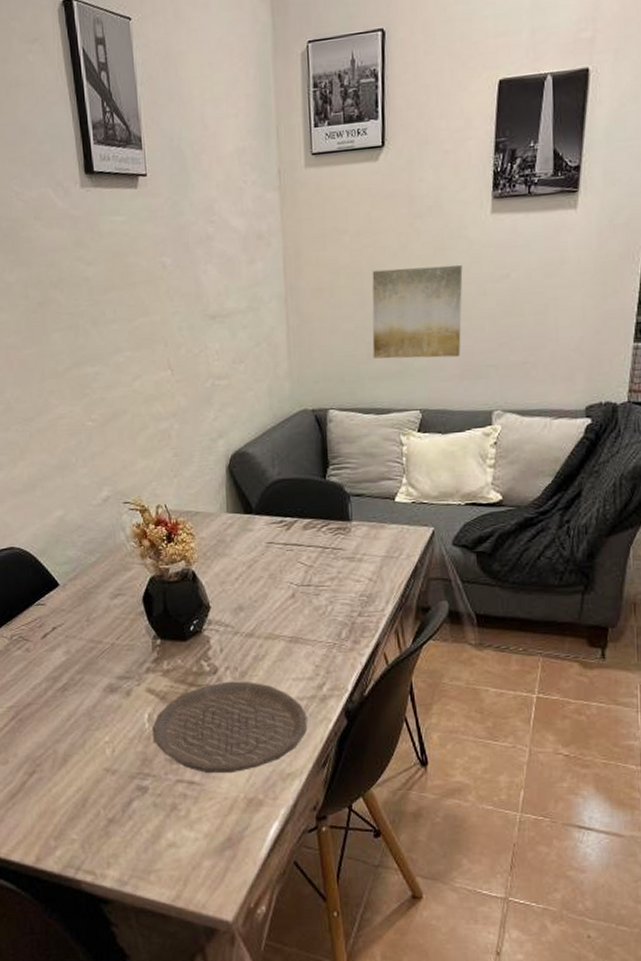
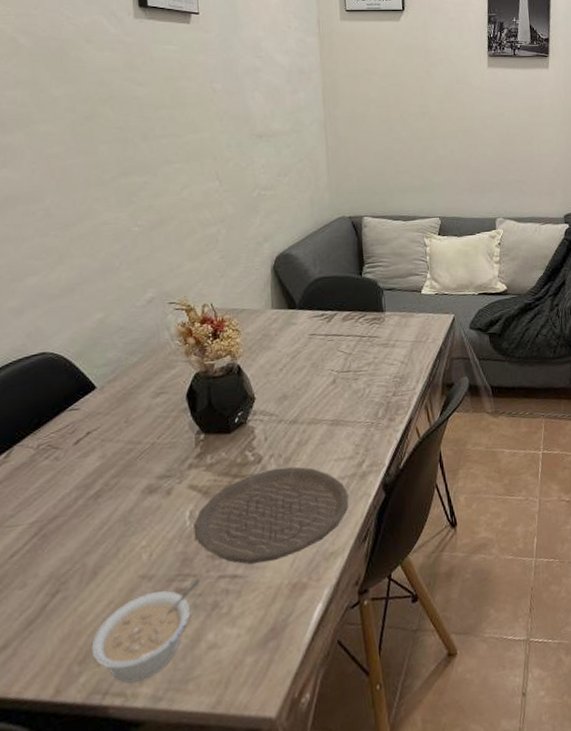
legume: none [64,780,160,865] -> present [91,579,201,684]
wall art: present [372,264,463,359] -> none [397,104,470,176]

